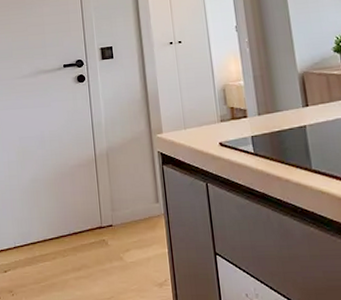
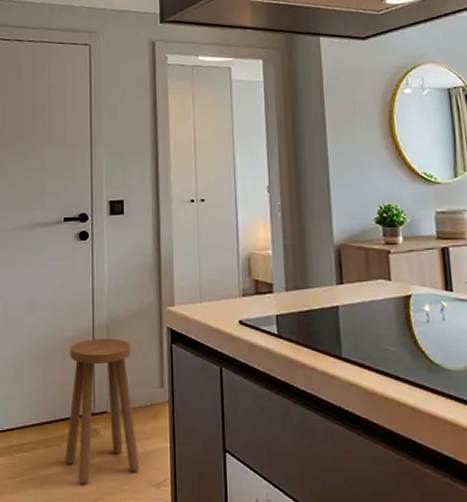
stool: none [77,163,144,286] -> present [65,339,140,485]

